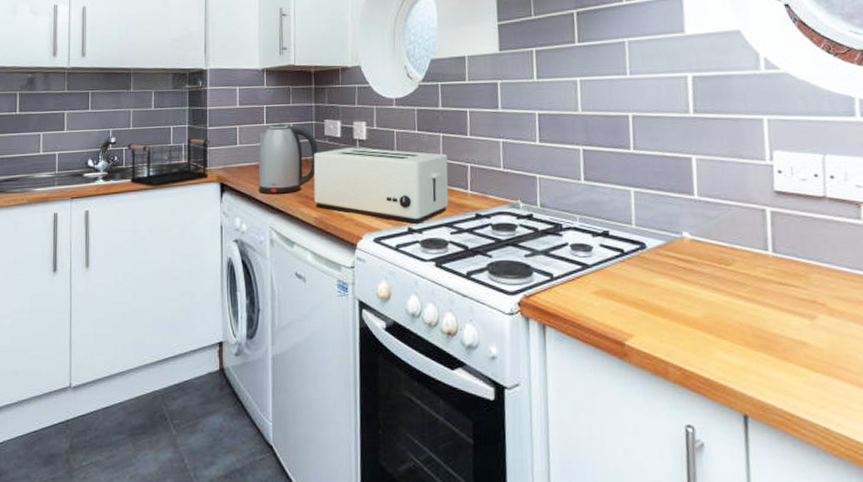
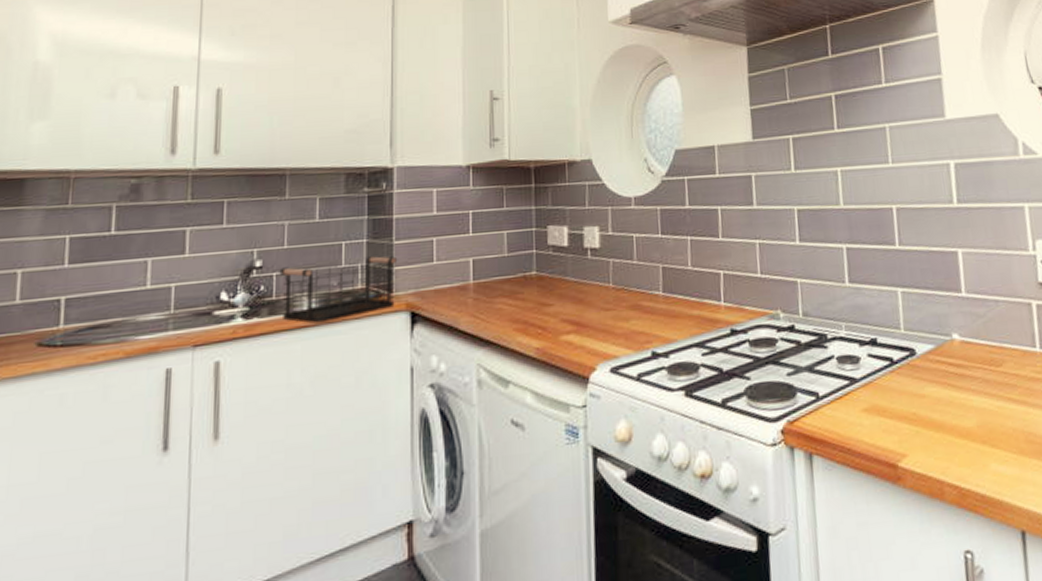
kettle: present [258,123,318,194] -> none [461,232,539,323]
toaster: present [313,147,449,224] -> none [534,258,699,347]

